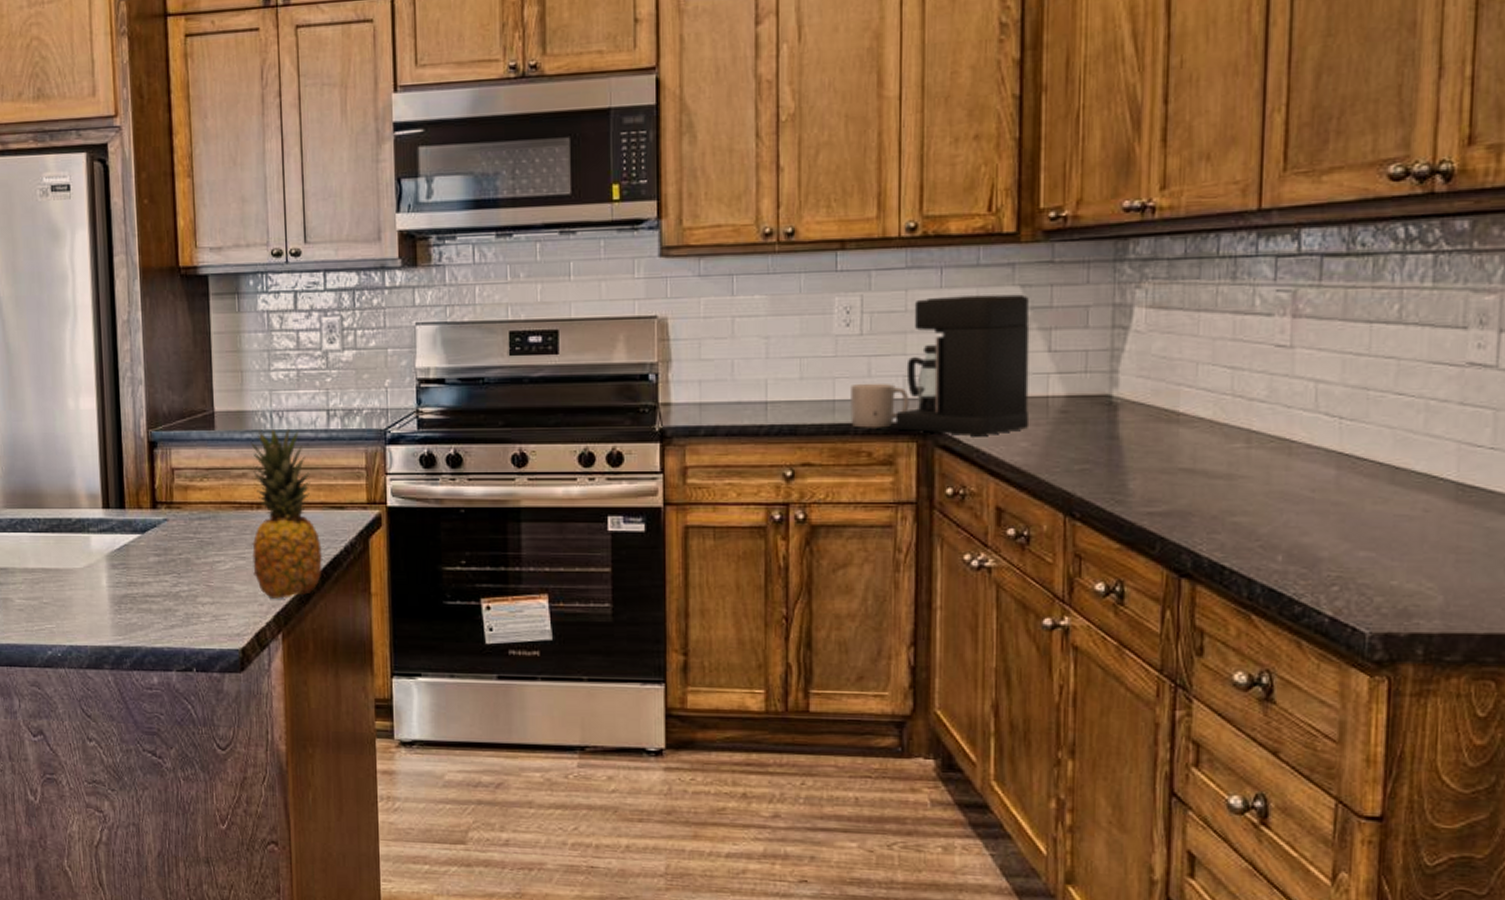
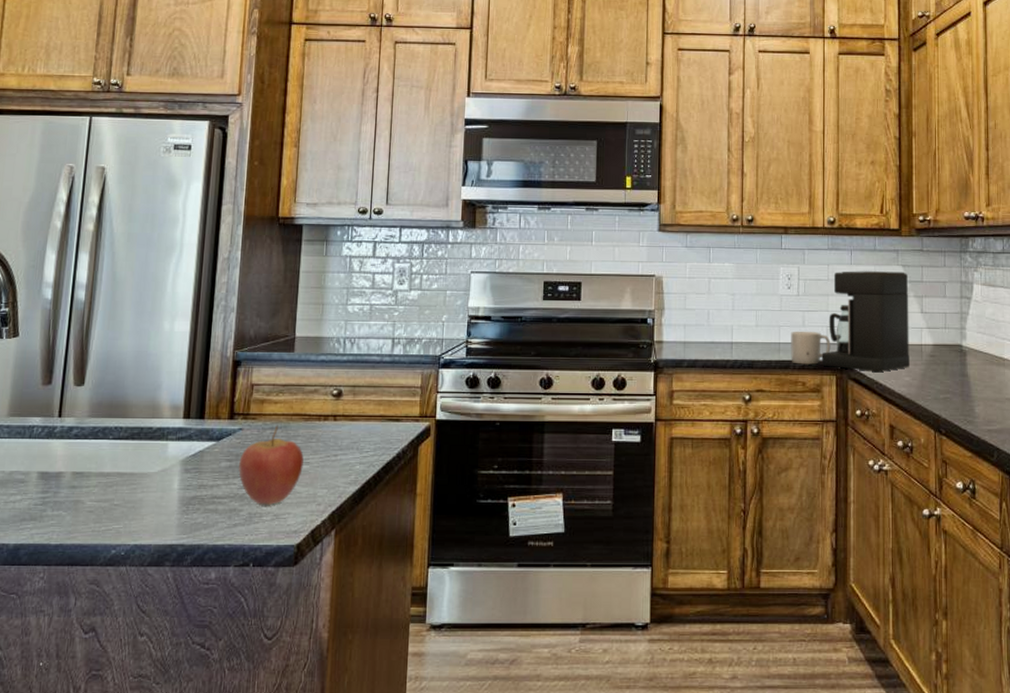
fruit: none [168,515,239,605] -> present [239,425,304,505]
fruit: present [251,426,323,599] -> none [315,351,378,499]

